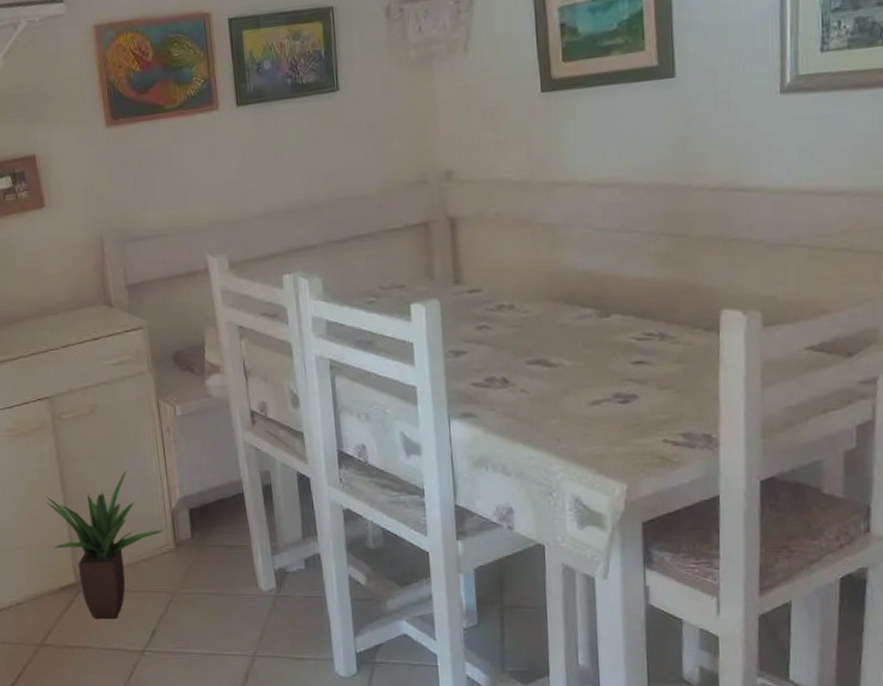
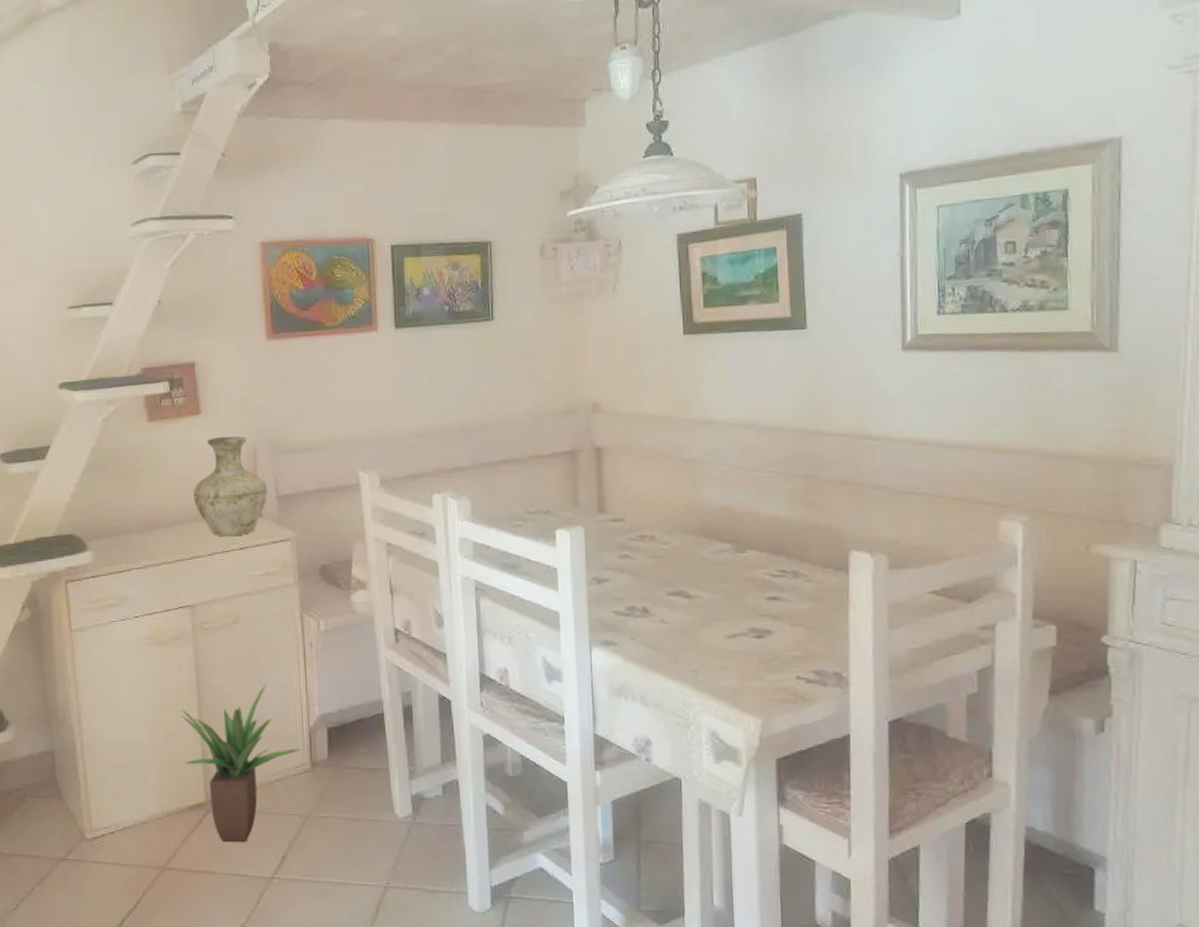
vase: none [43,227,117,329] -> present [193,436,267,537]

